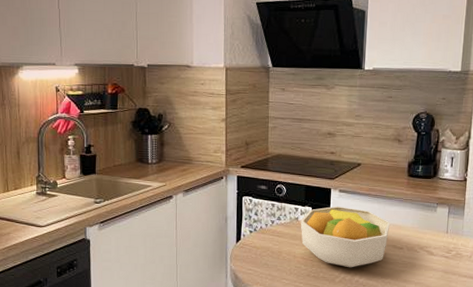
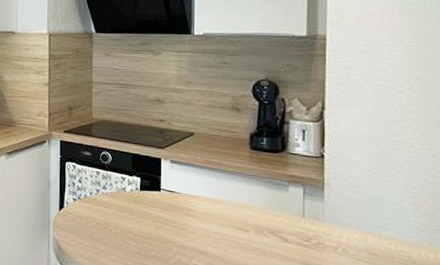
fruit bowl: present [300,206,391,268] -> none [128,177,233,249]

